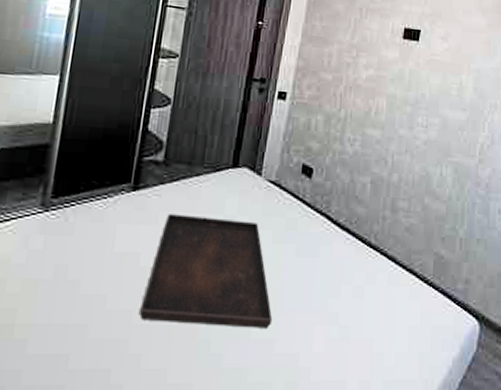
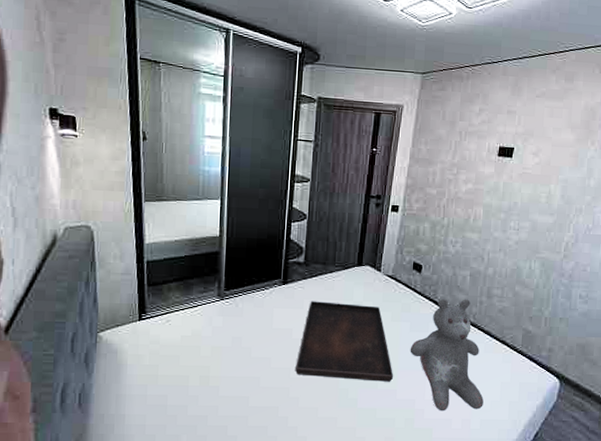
teddy bear: none [294,212,387,370] -> present [410,298,484,412]

